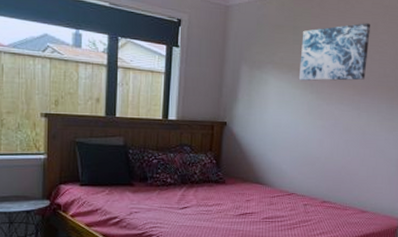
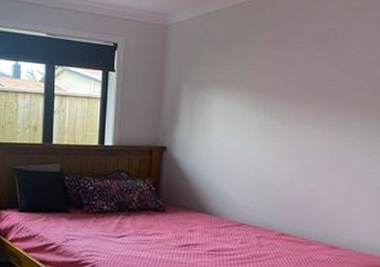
wall art: present [298,23,370,81] -> none [248,29,337,98]

